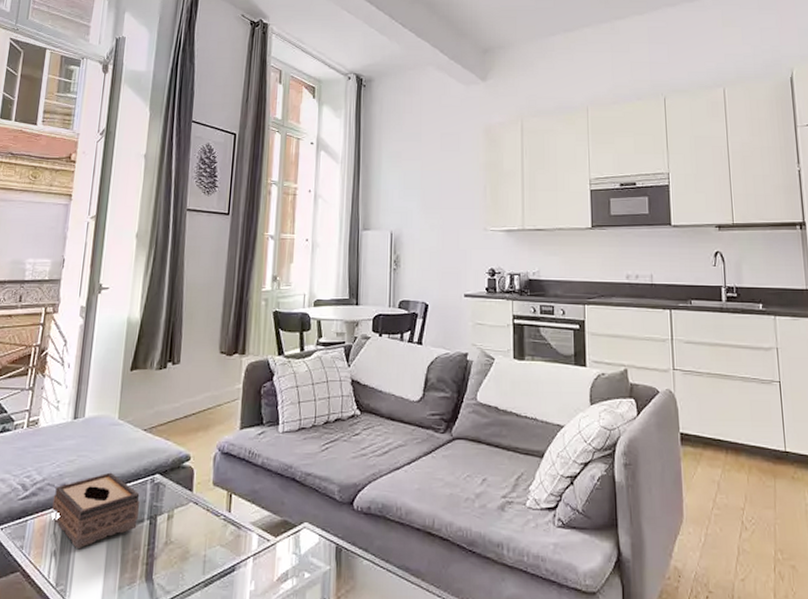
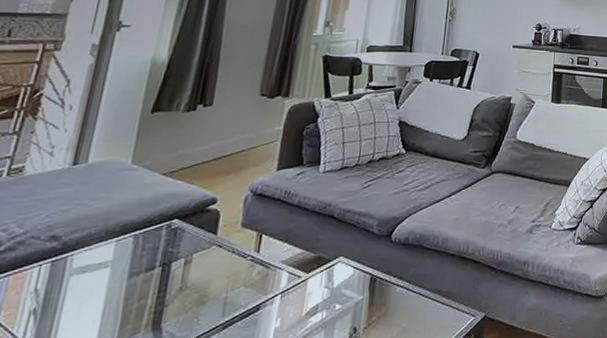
tissue box: present [52,472,140,550] -> none [34,220,152,305]

